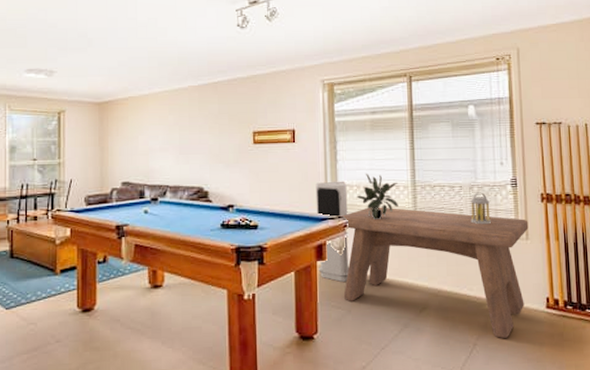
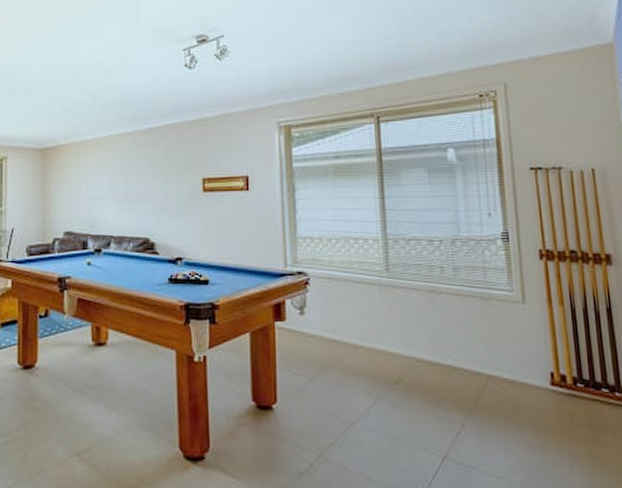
air purifier: present [315,181,350,282] -> none [272,233,312,346]
bench: present [342,207,529,338] -> none [303,262,525,418]
potted plant: present [357,173,399,221] -> none [319,224,368,278]
lantern: present [470,192,491,225] -> none [453,247,478,285]

